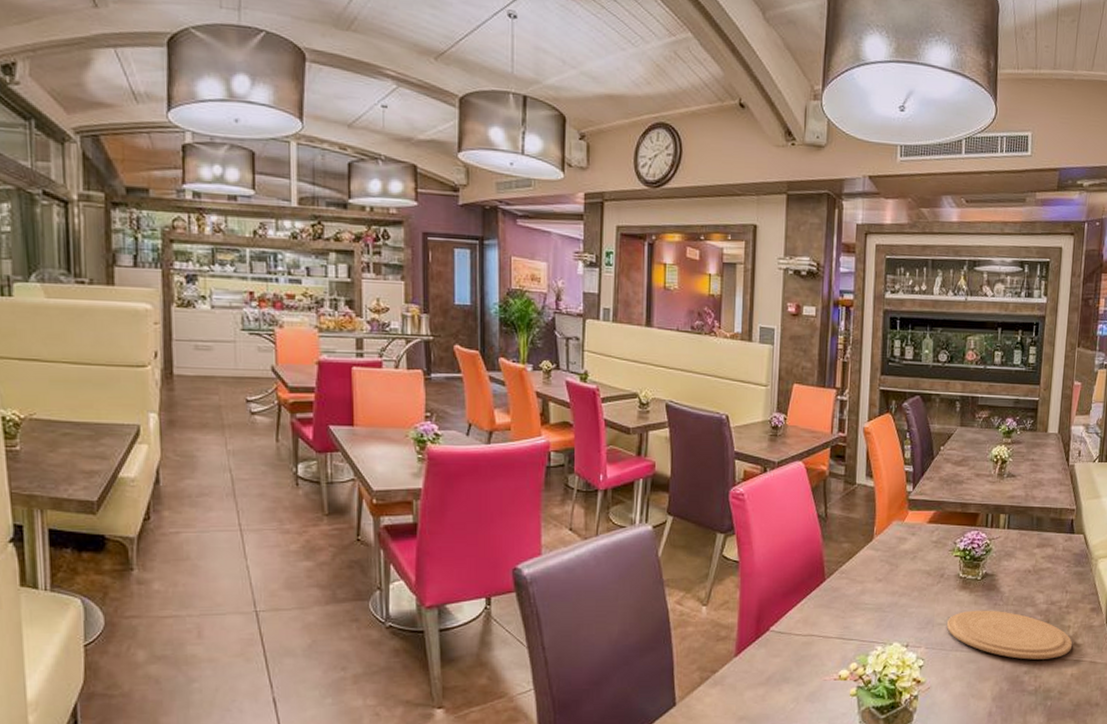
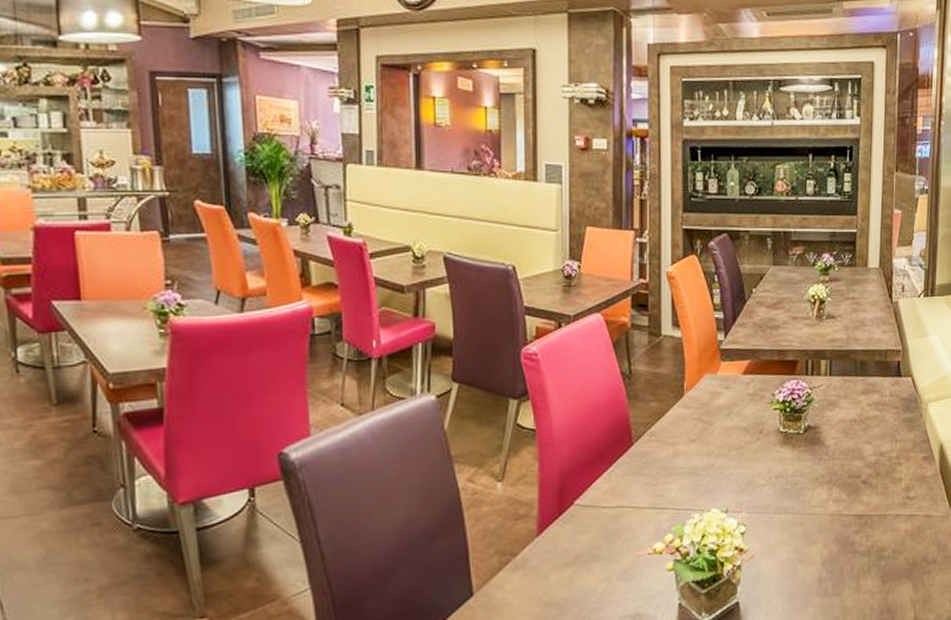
plate: present [946,610,1073,660] -> none [768,466,905,518]

